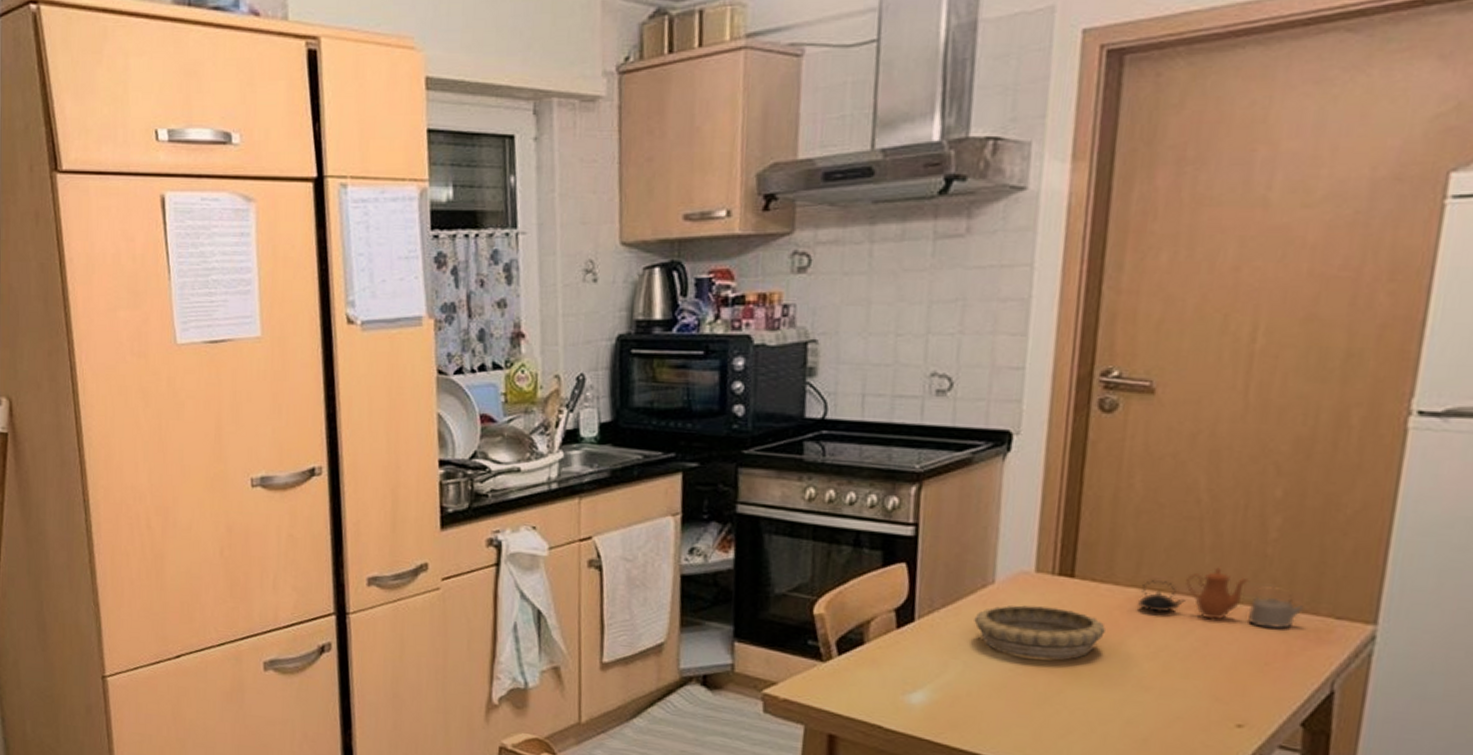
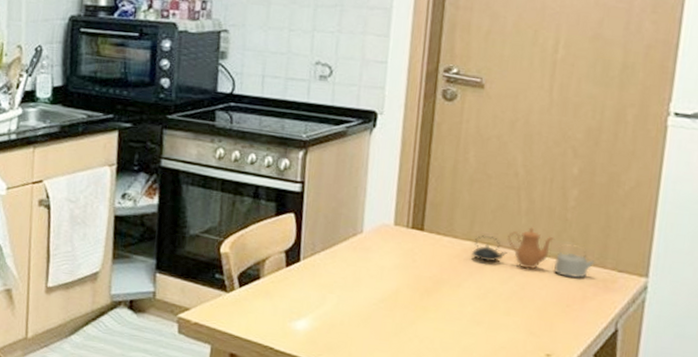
decorative bowl: present [974,605,1105,660] -> none [346,251,447,297]

